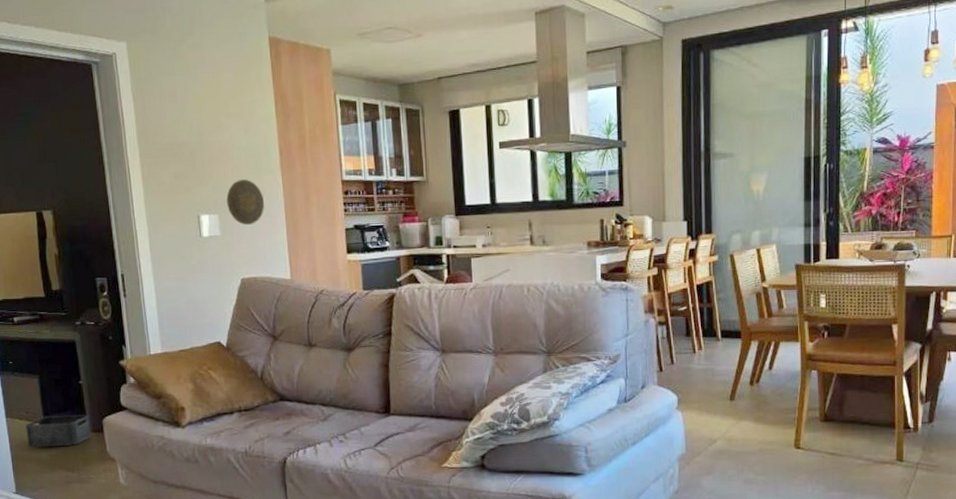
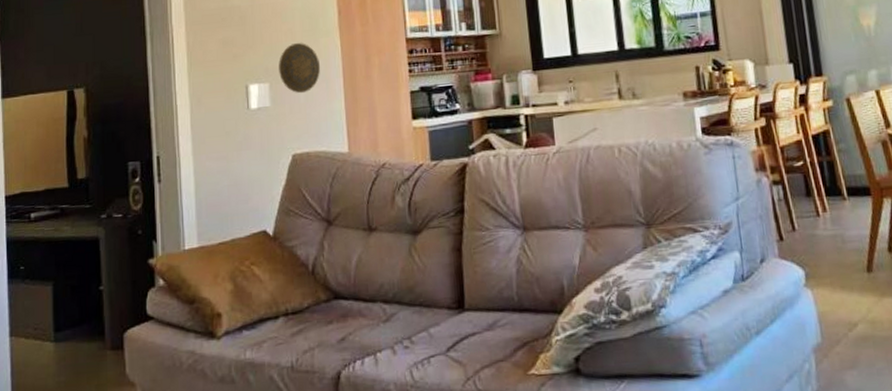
storage bin: present [25,414,91,448] -> none [32,327,108,374]

